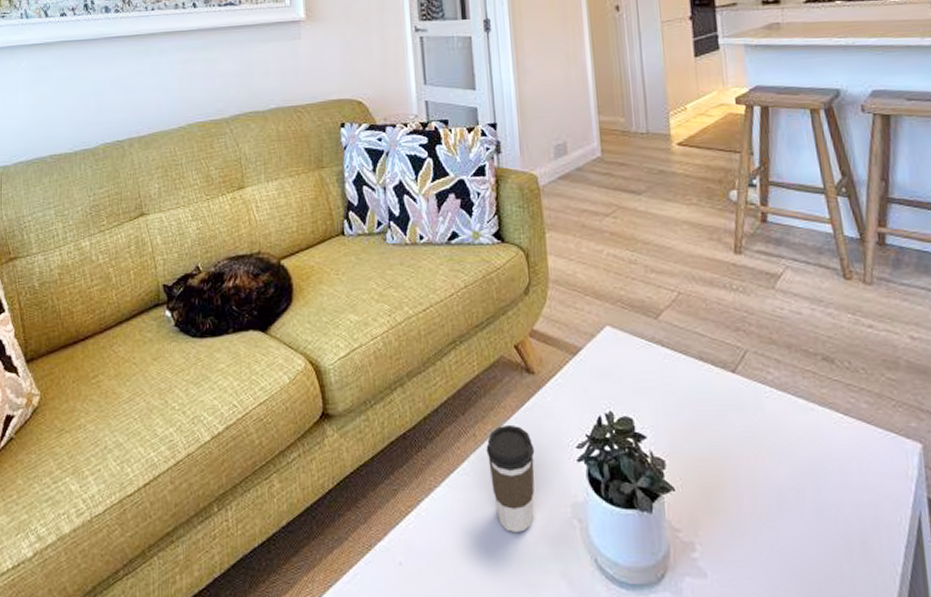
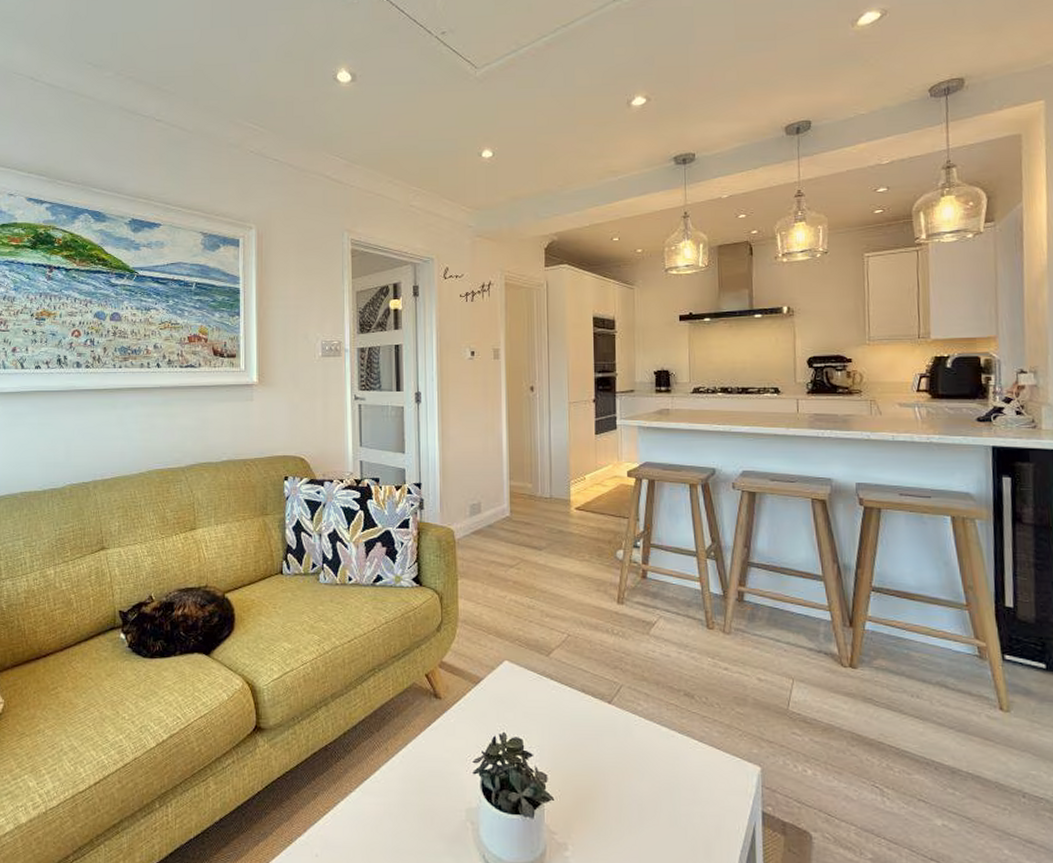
coffee cup: present [486,424,535,532] -> none [396,741,437,831]

